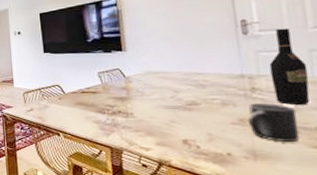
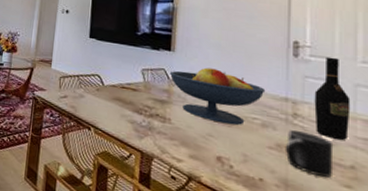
fruit bowl: none [124,59,221,109] -> present [169,67,266,125]

